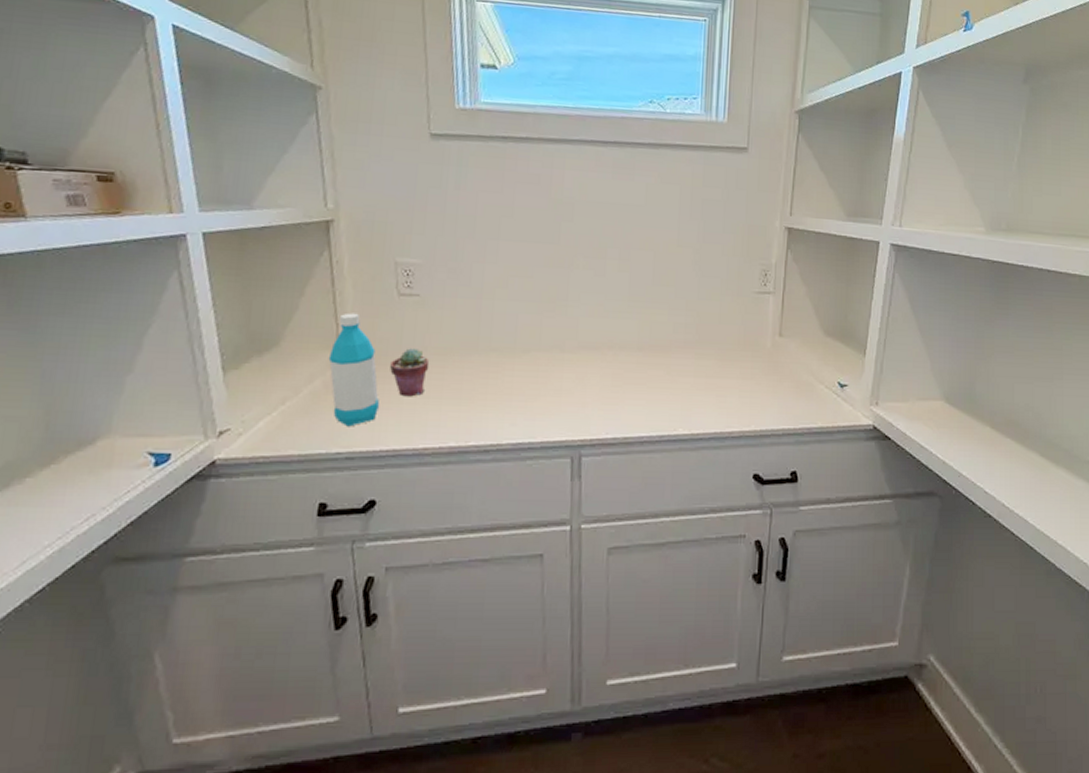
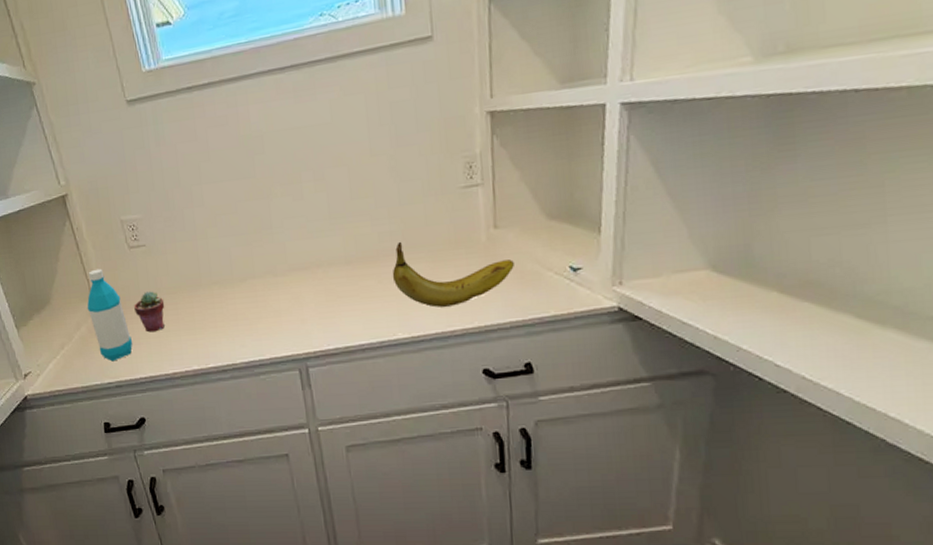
banana: none [681,335,792,407] -> present [392,241,514,308]

